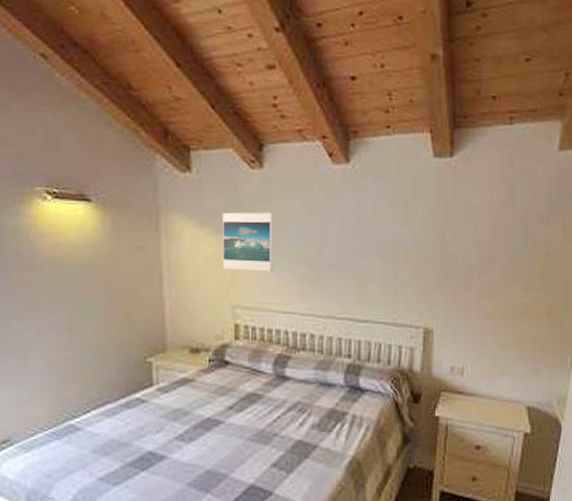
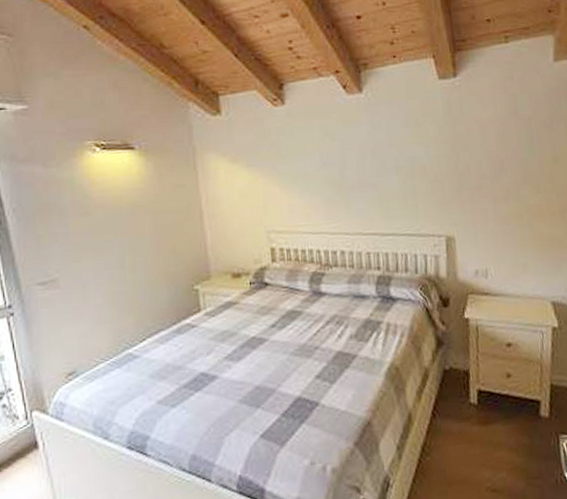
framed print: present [222,212,274,272] -> none [252,143,301,199]

